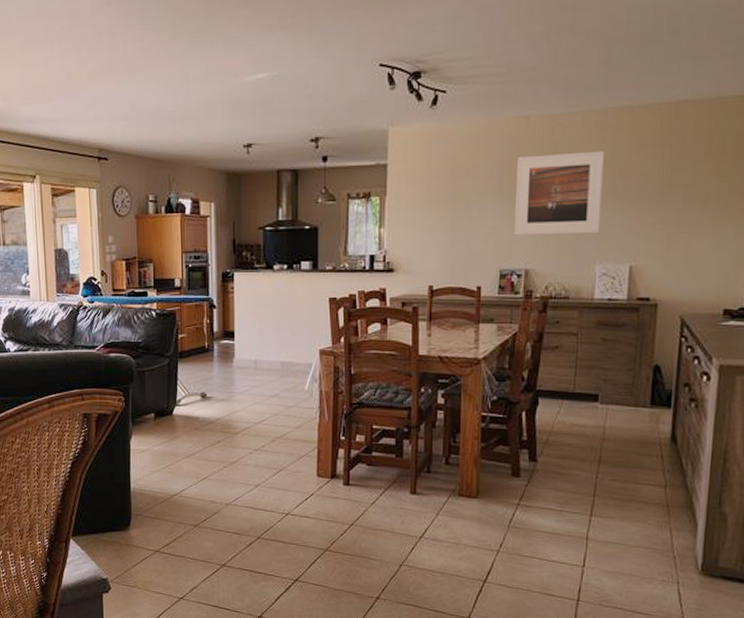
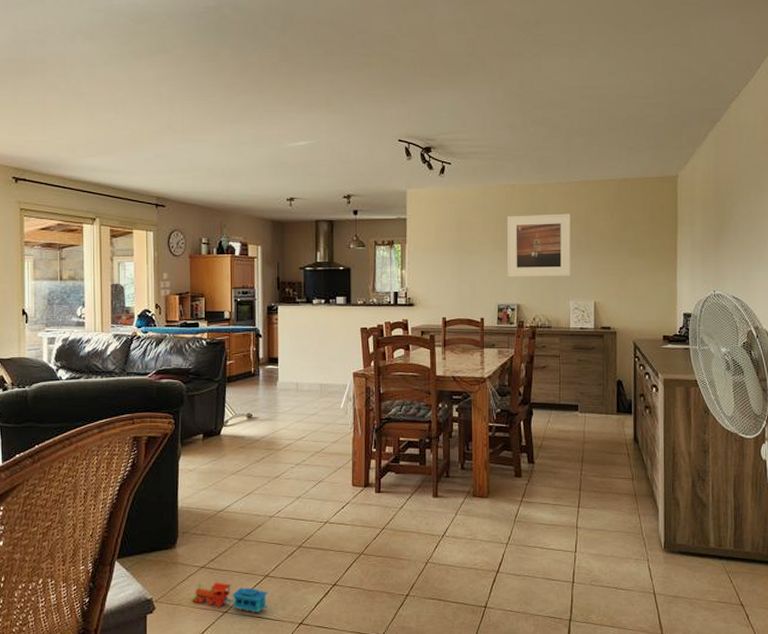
toy train: none [146,567,226,602] -> present [191,582,269,613]

